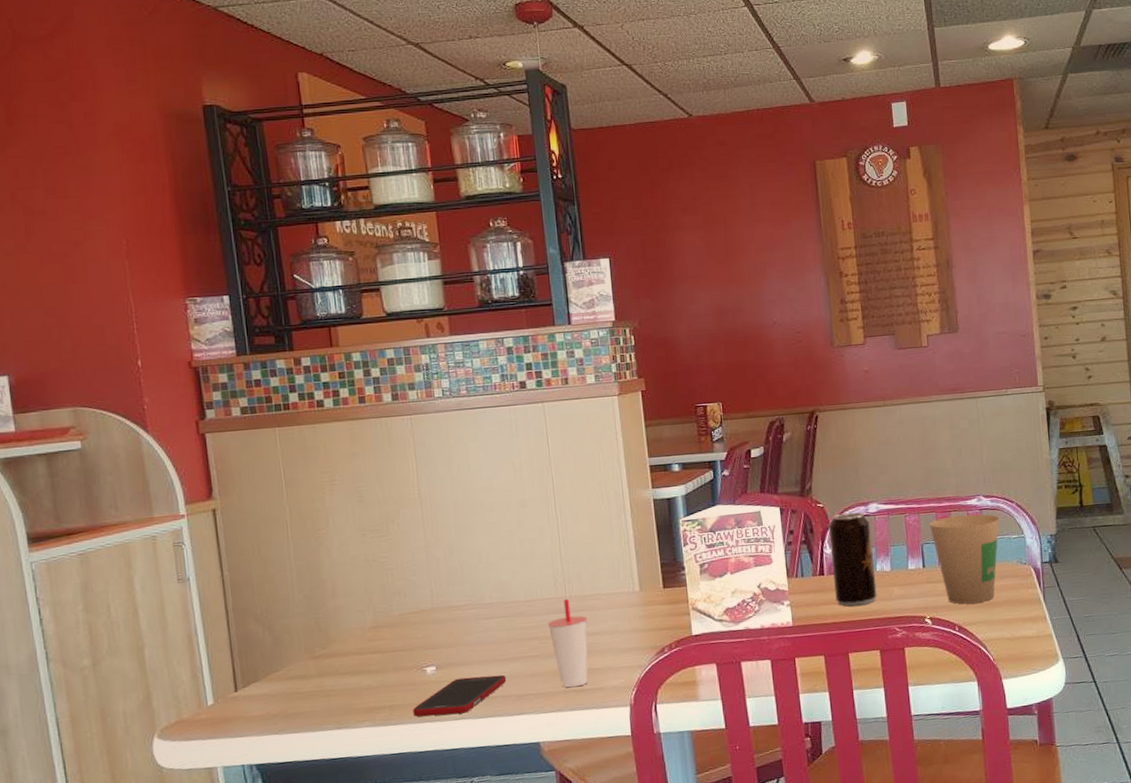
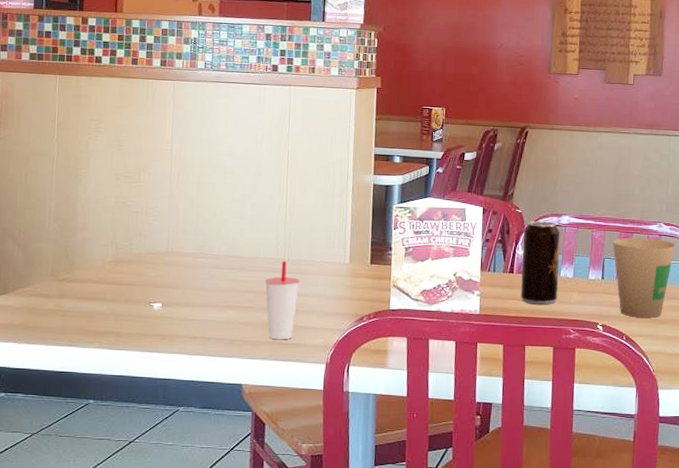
cell phone: present [413,674,507,717] -> none [136,317,222,349]

